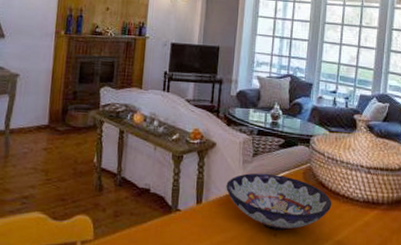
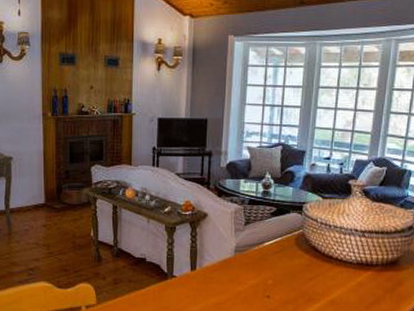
bowl: present [226,173,332,231] -> none [219,240,325,292]

